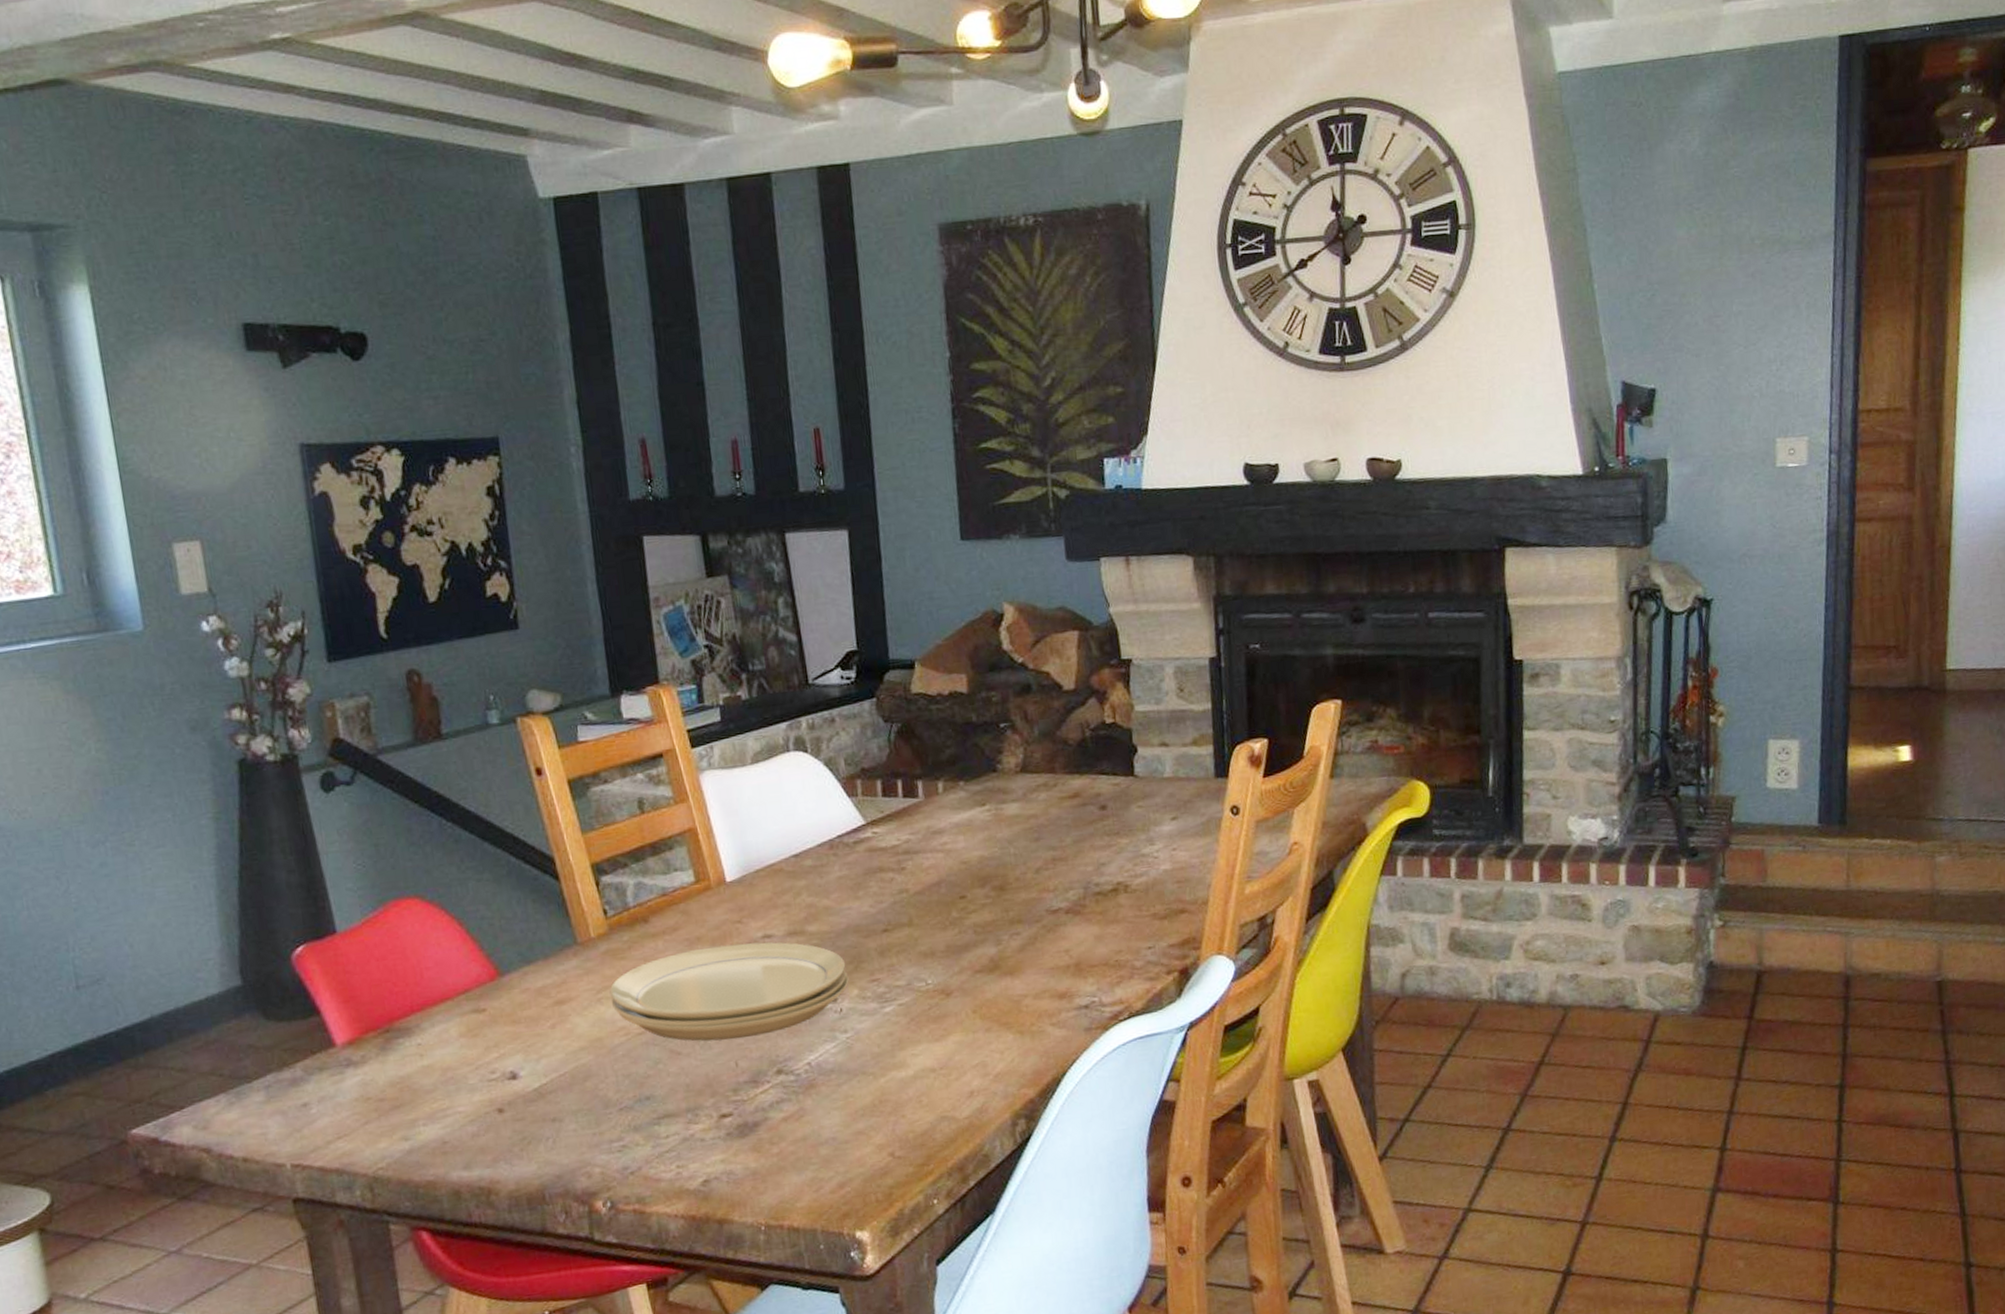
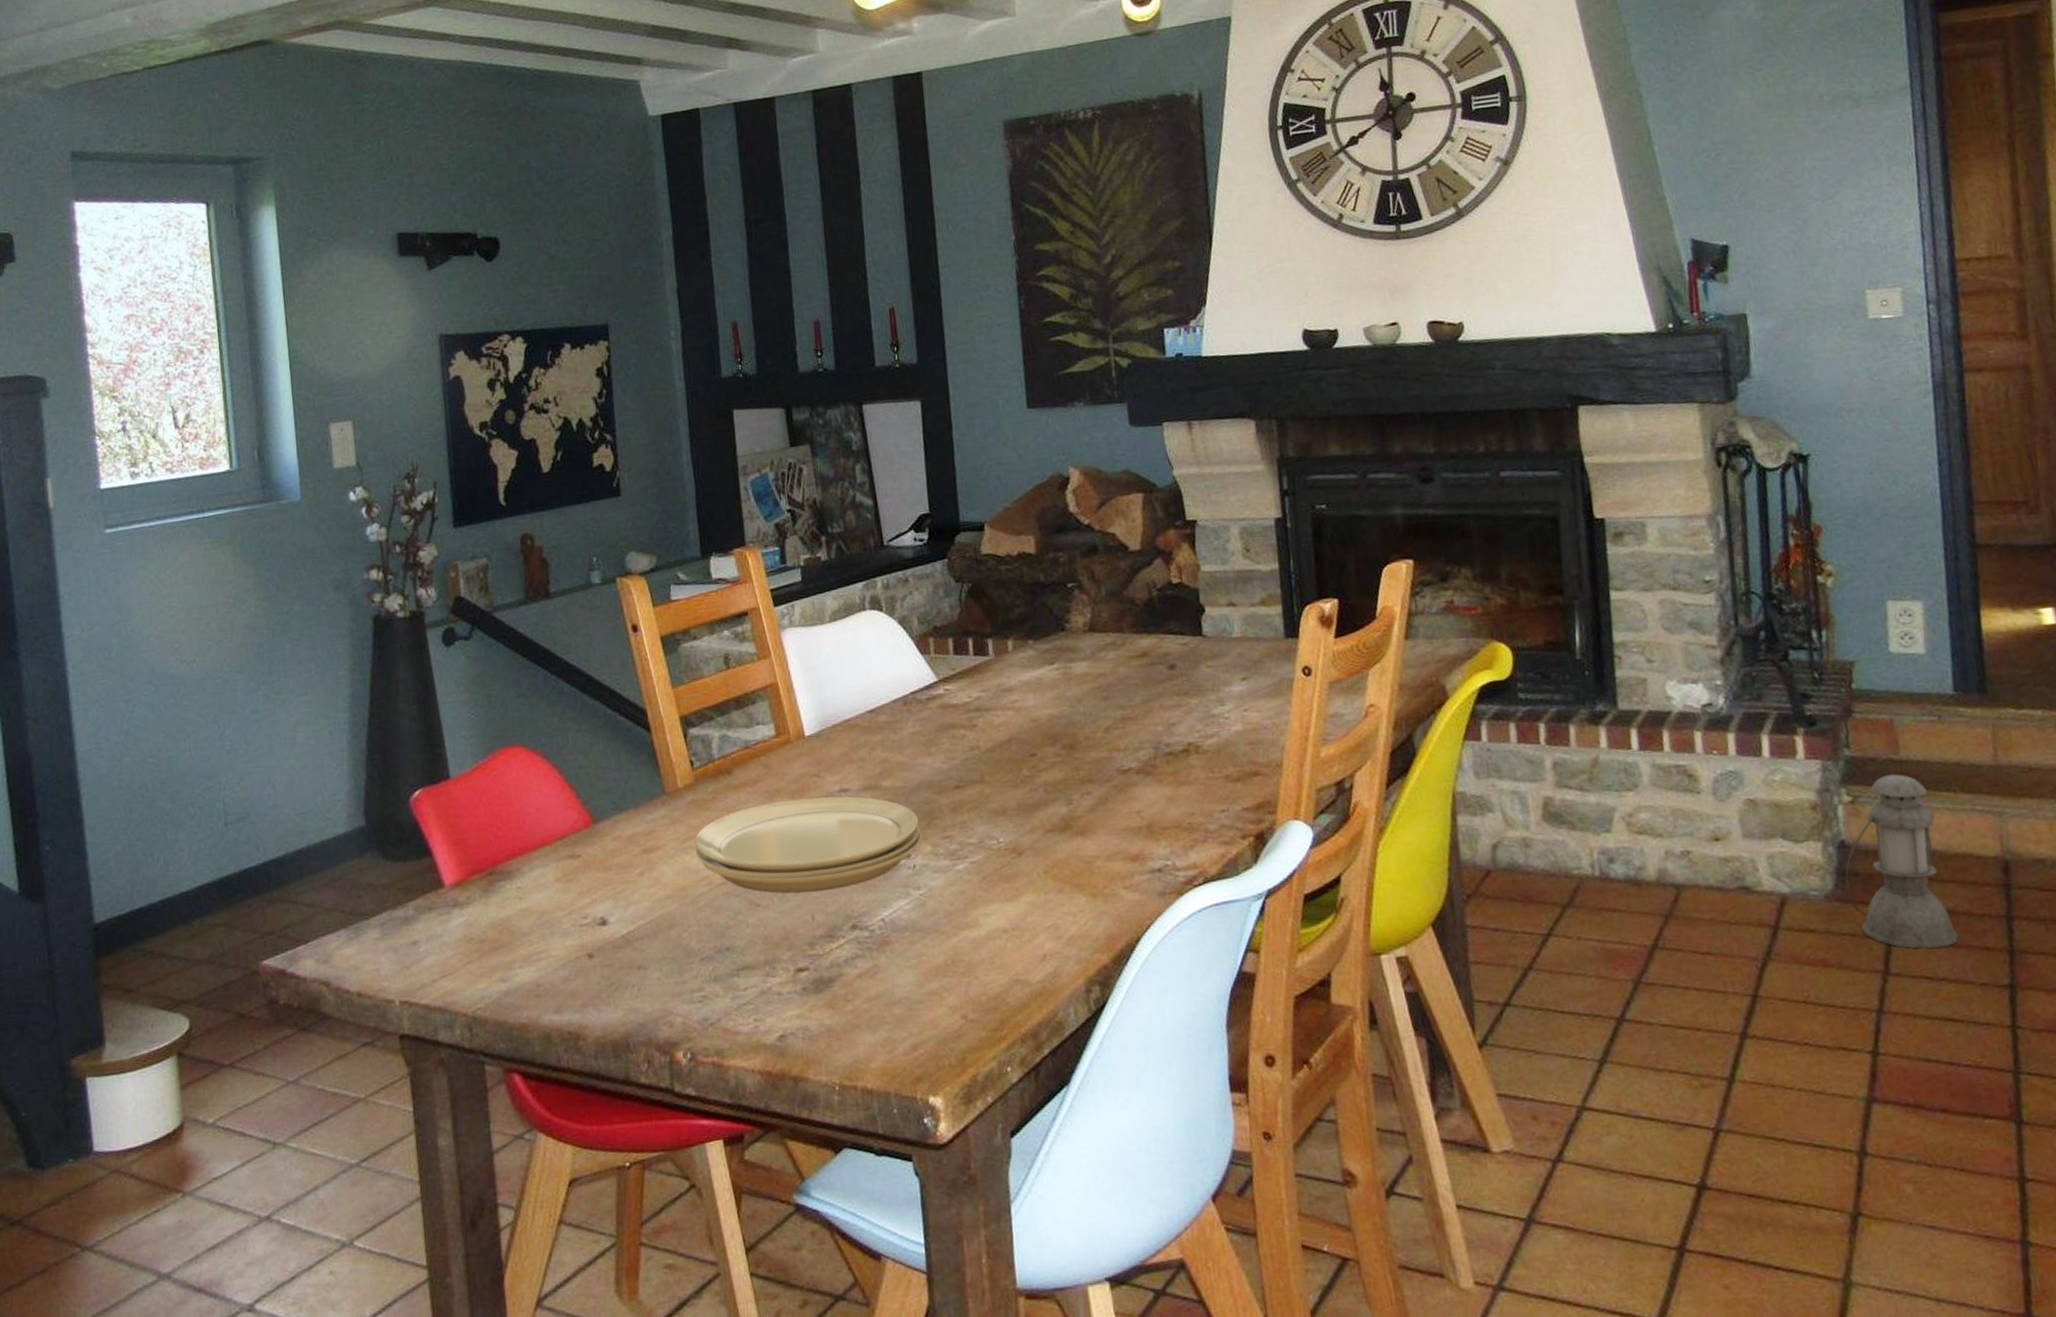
lantern: none [1710,900,1801,1056] -> present [1845,774,1959,949]

